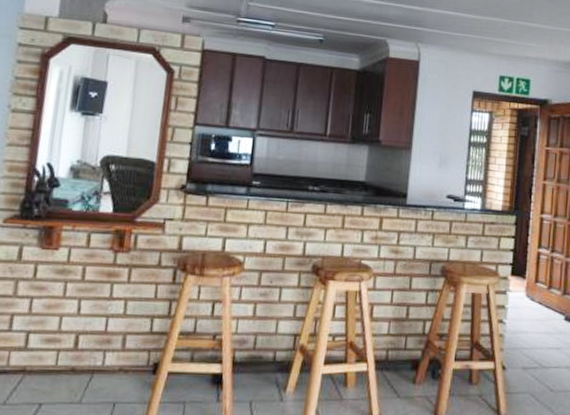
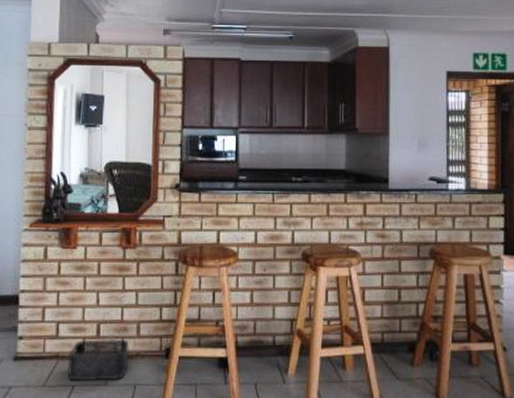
storage bin: none [34,351,112,399] -> present [68,338,130,382]

